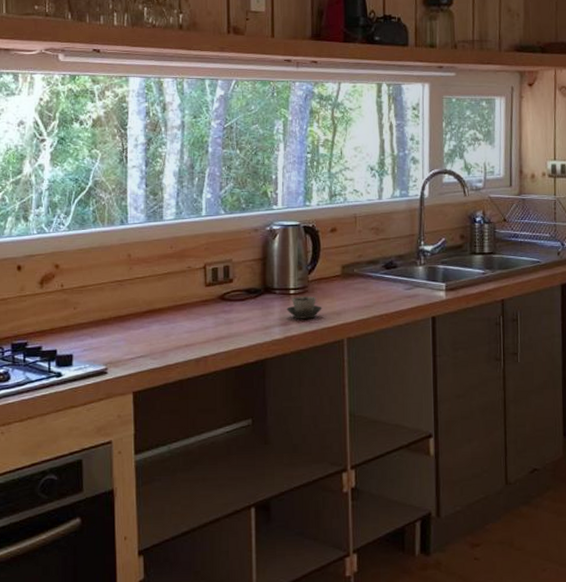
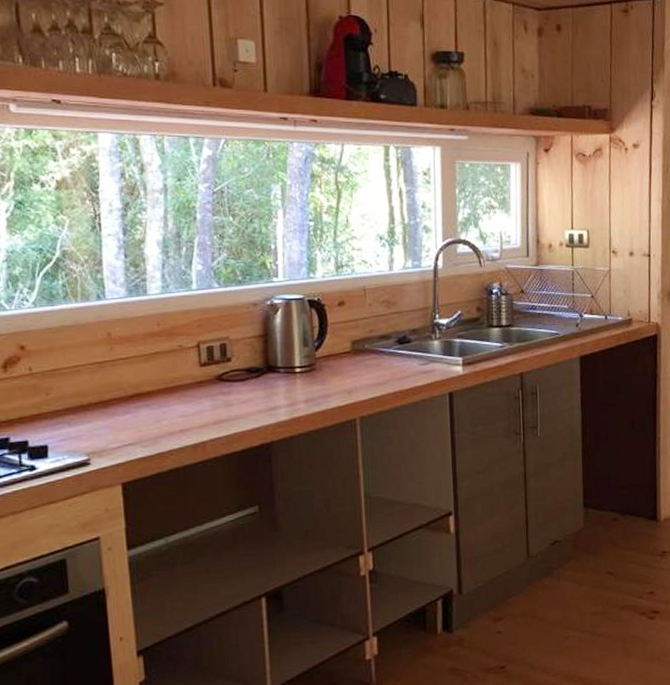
cup: present [286,296,322,319] -> none [292,374,332,399]

